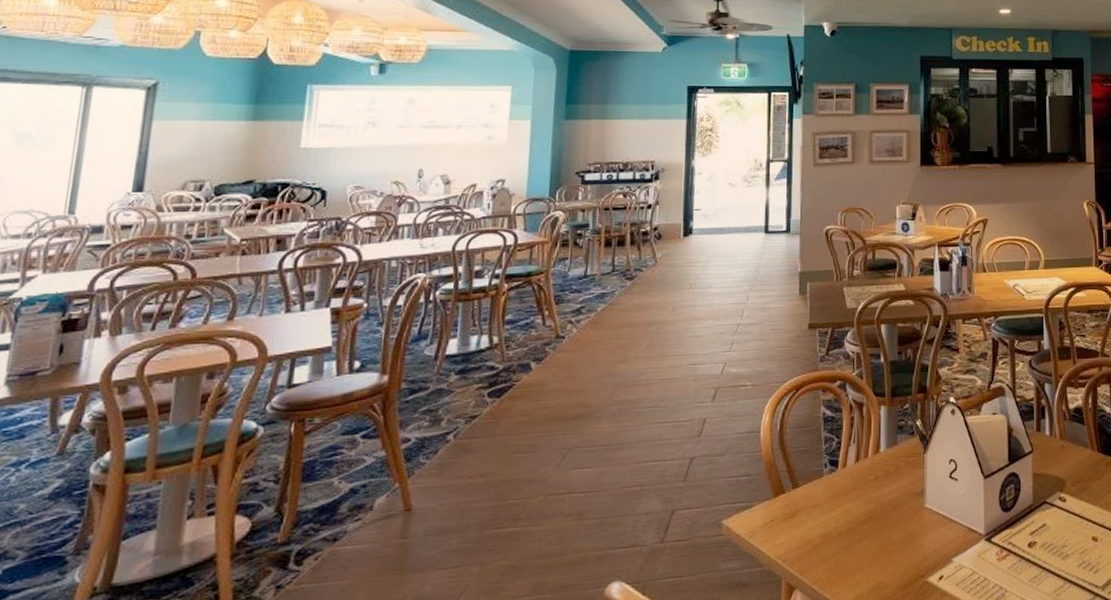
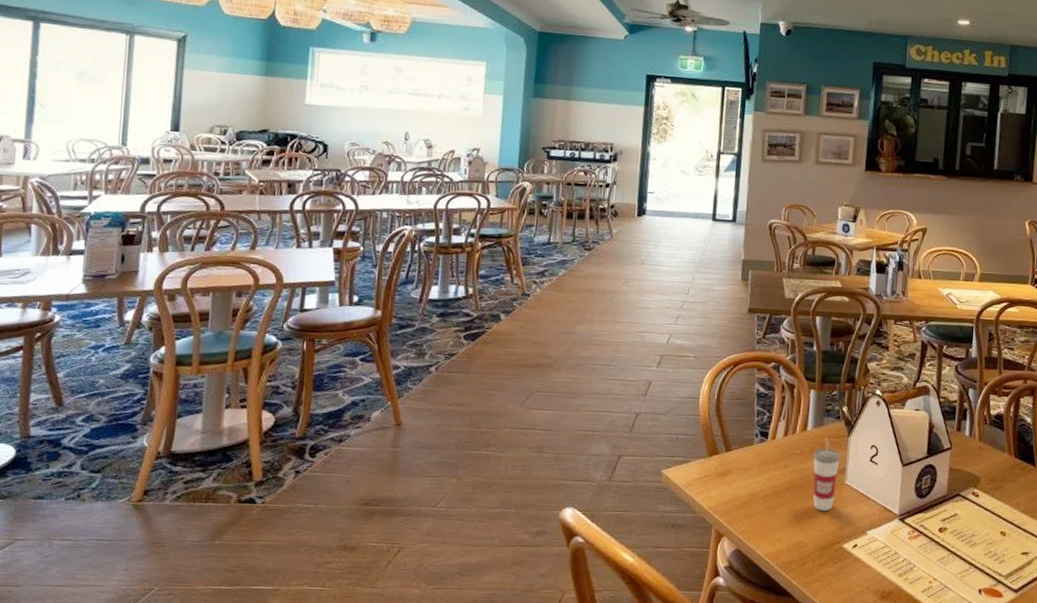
cup: none [889,457,918,543] -> present [813,437,841,512]

